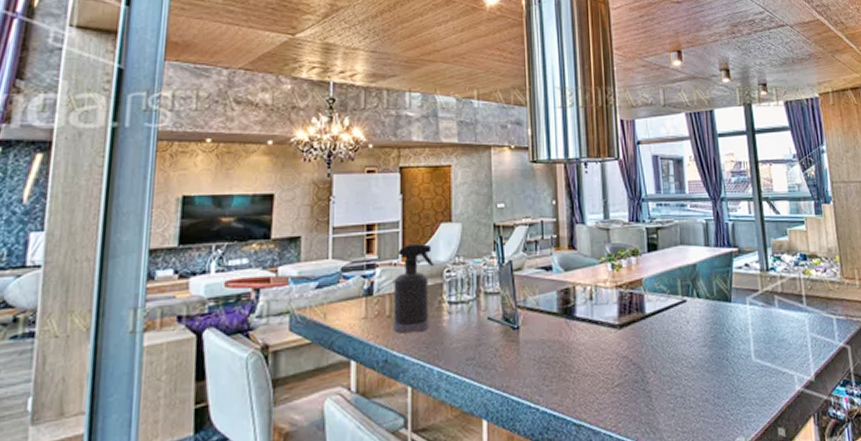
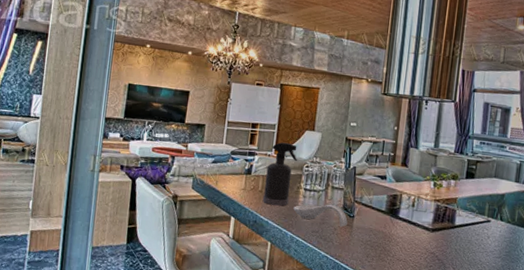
spoon rest: none [437,316,512,346] -> present [293,204,348,228]

